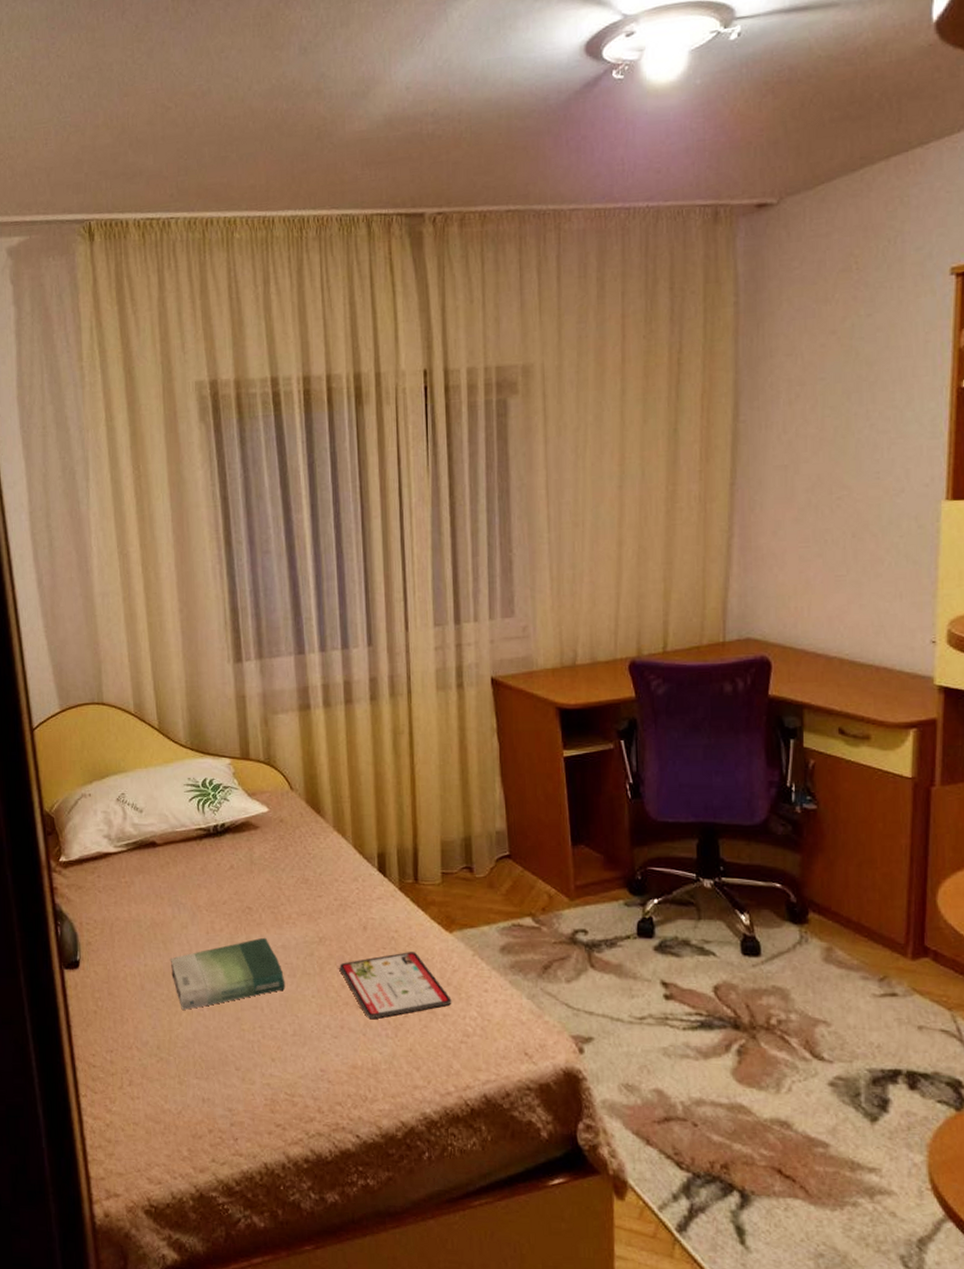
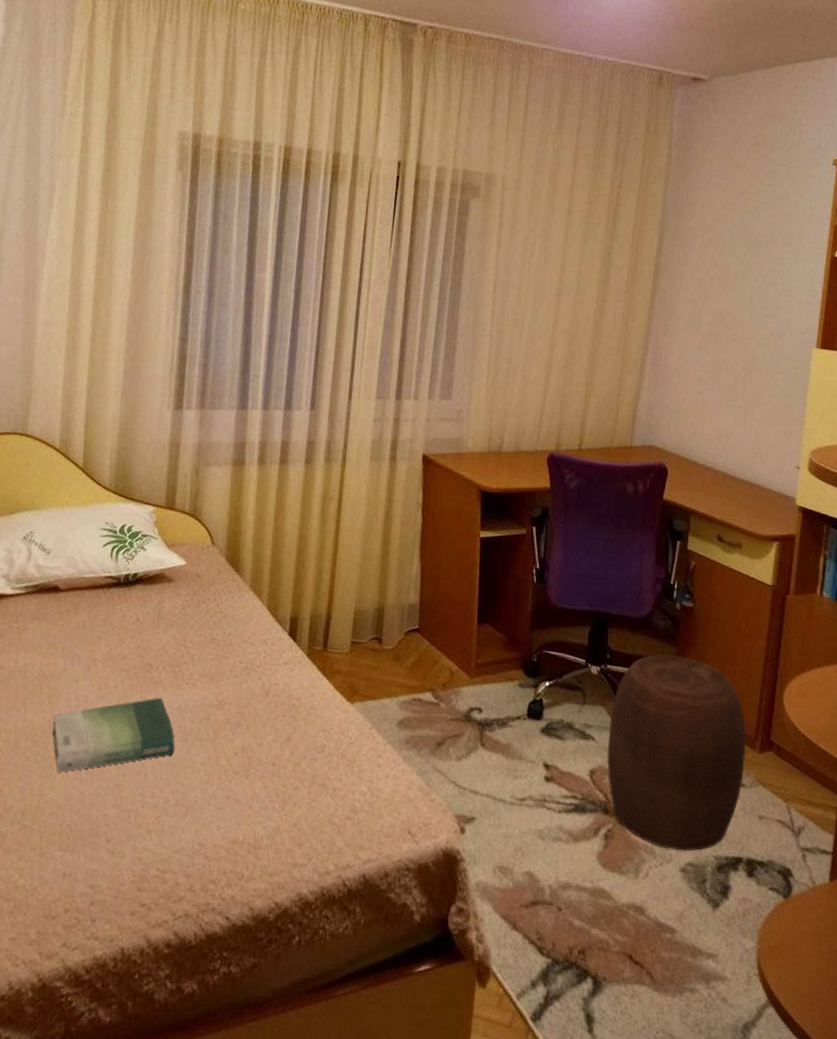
tablet: present [339,952,452,1019] -> none [234,721,344,790]
stool: none [730,863,895,1064] -> present [607,654,746,851]

